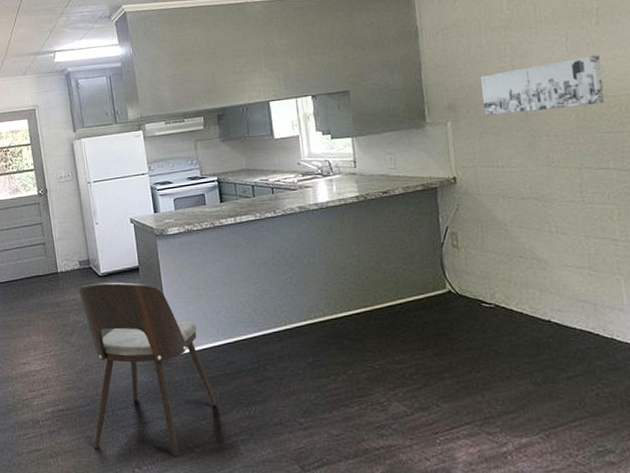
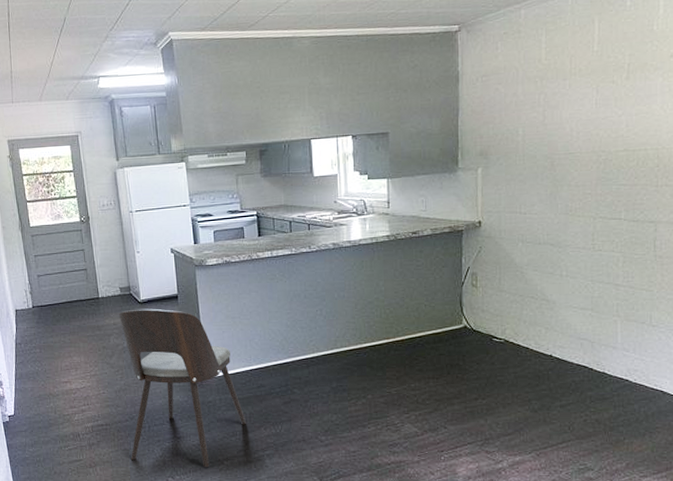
wall art: present [480,54,605,116] -> none [512,109,625,163]

